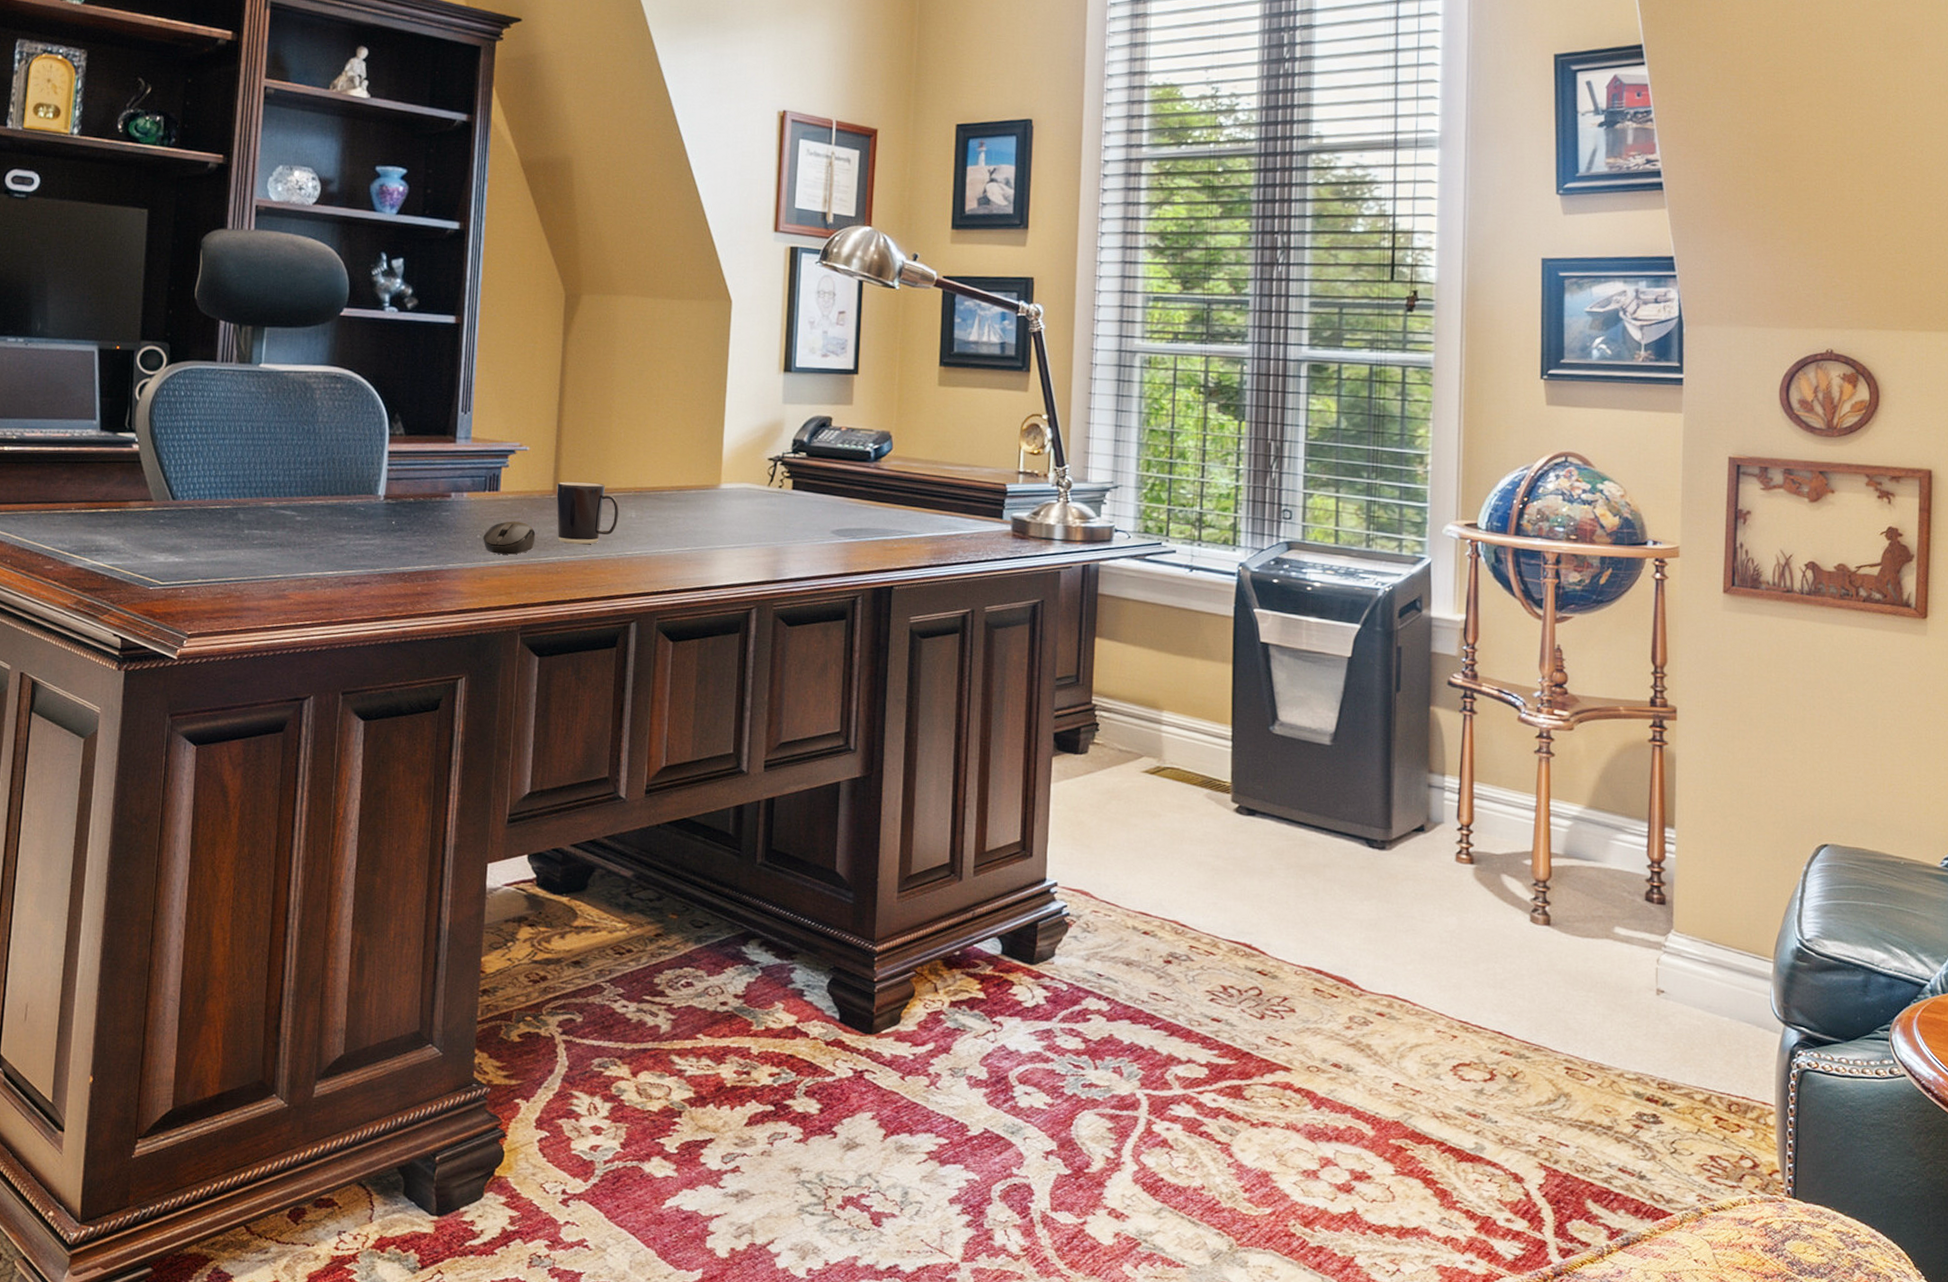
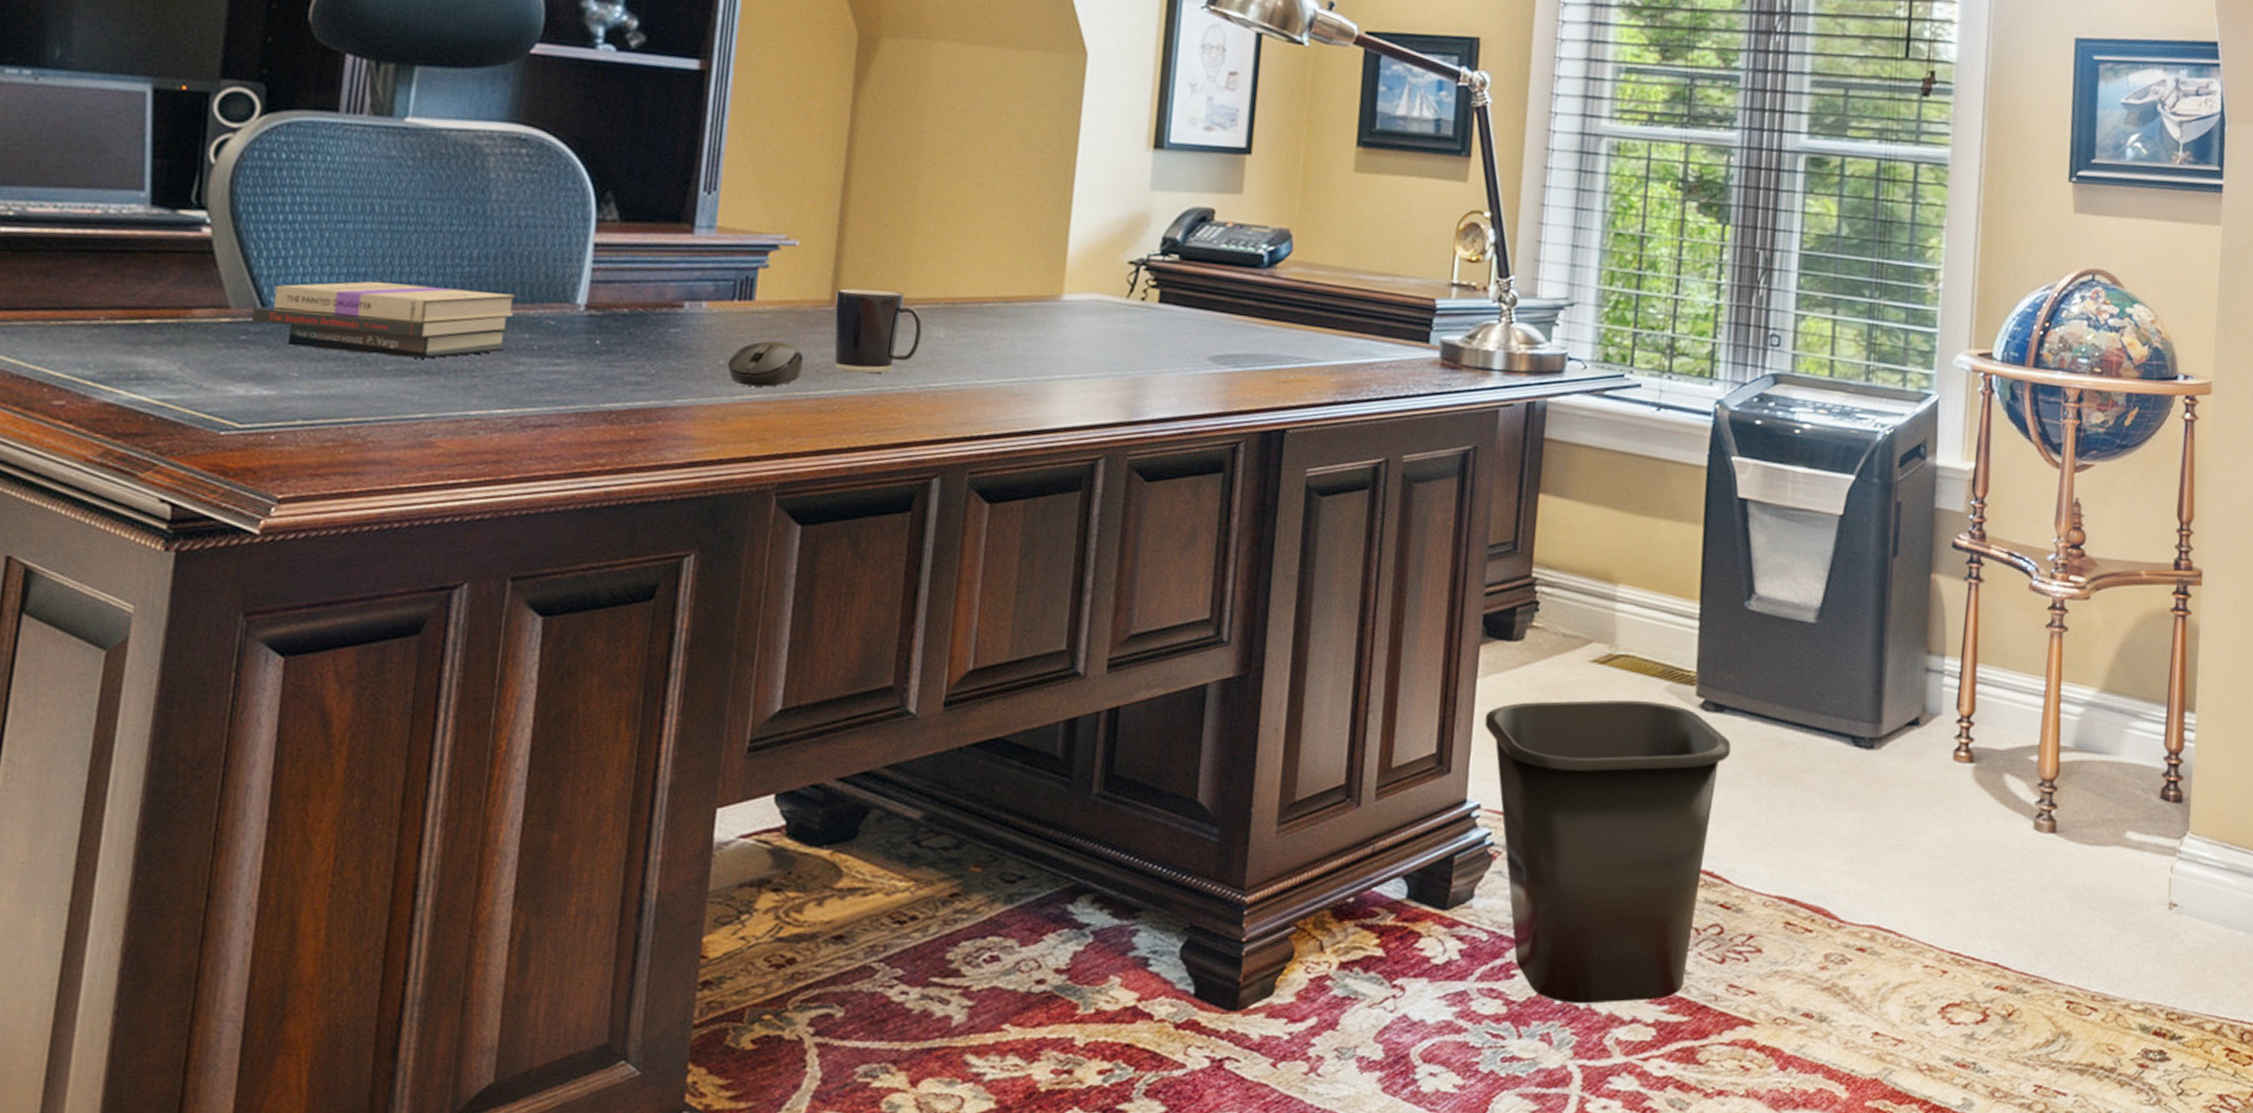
books: none [167,480,337,535] -> present [252,281,516,359]
waste bin: none [1058,802,1262,1046] -> present [1484,699,1731,1004]

